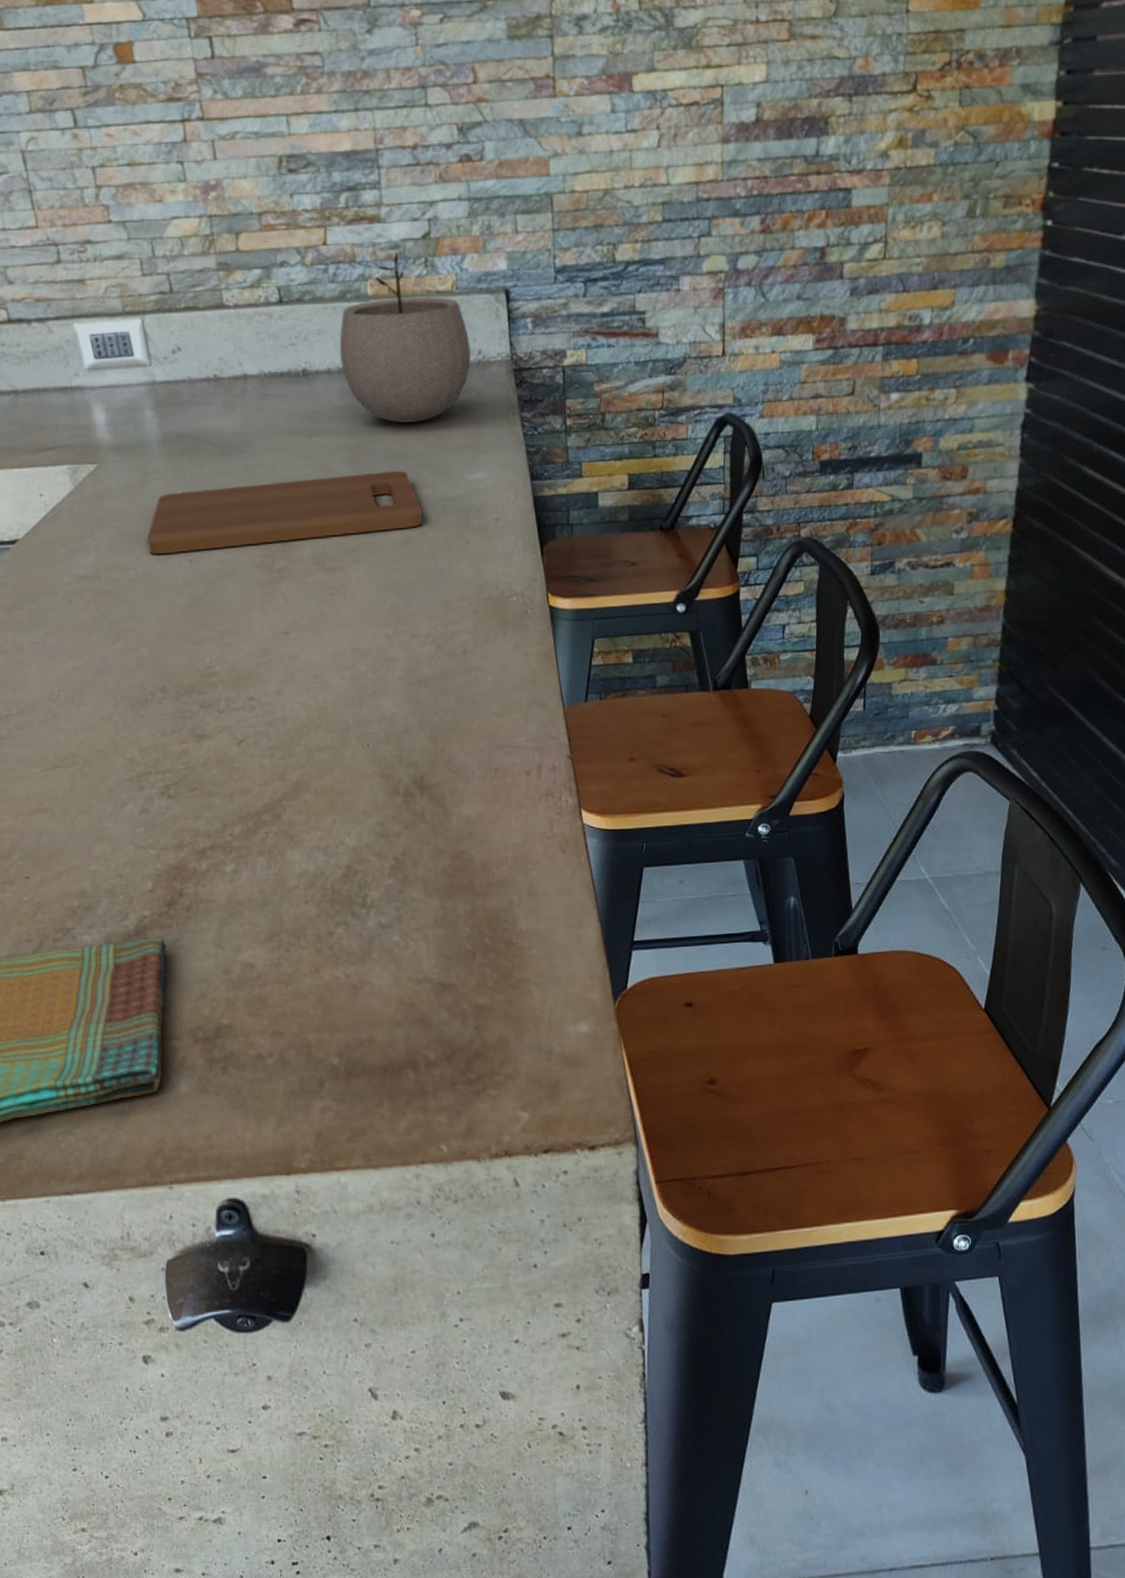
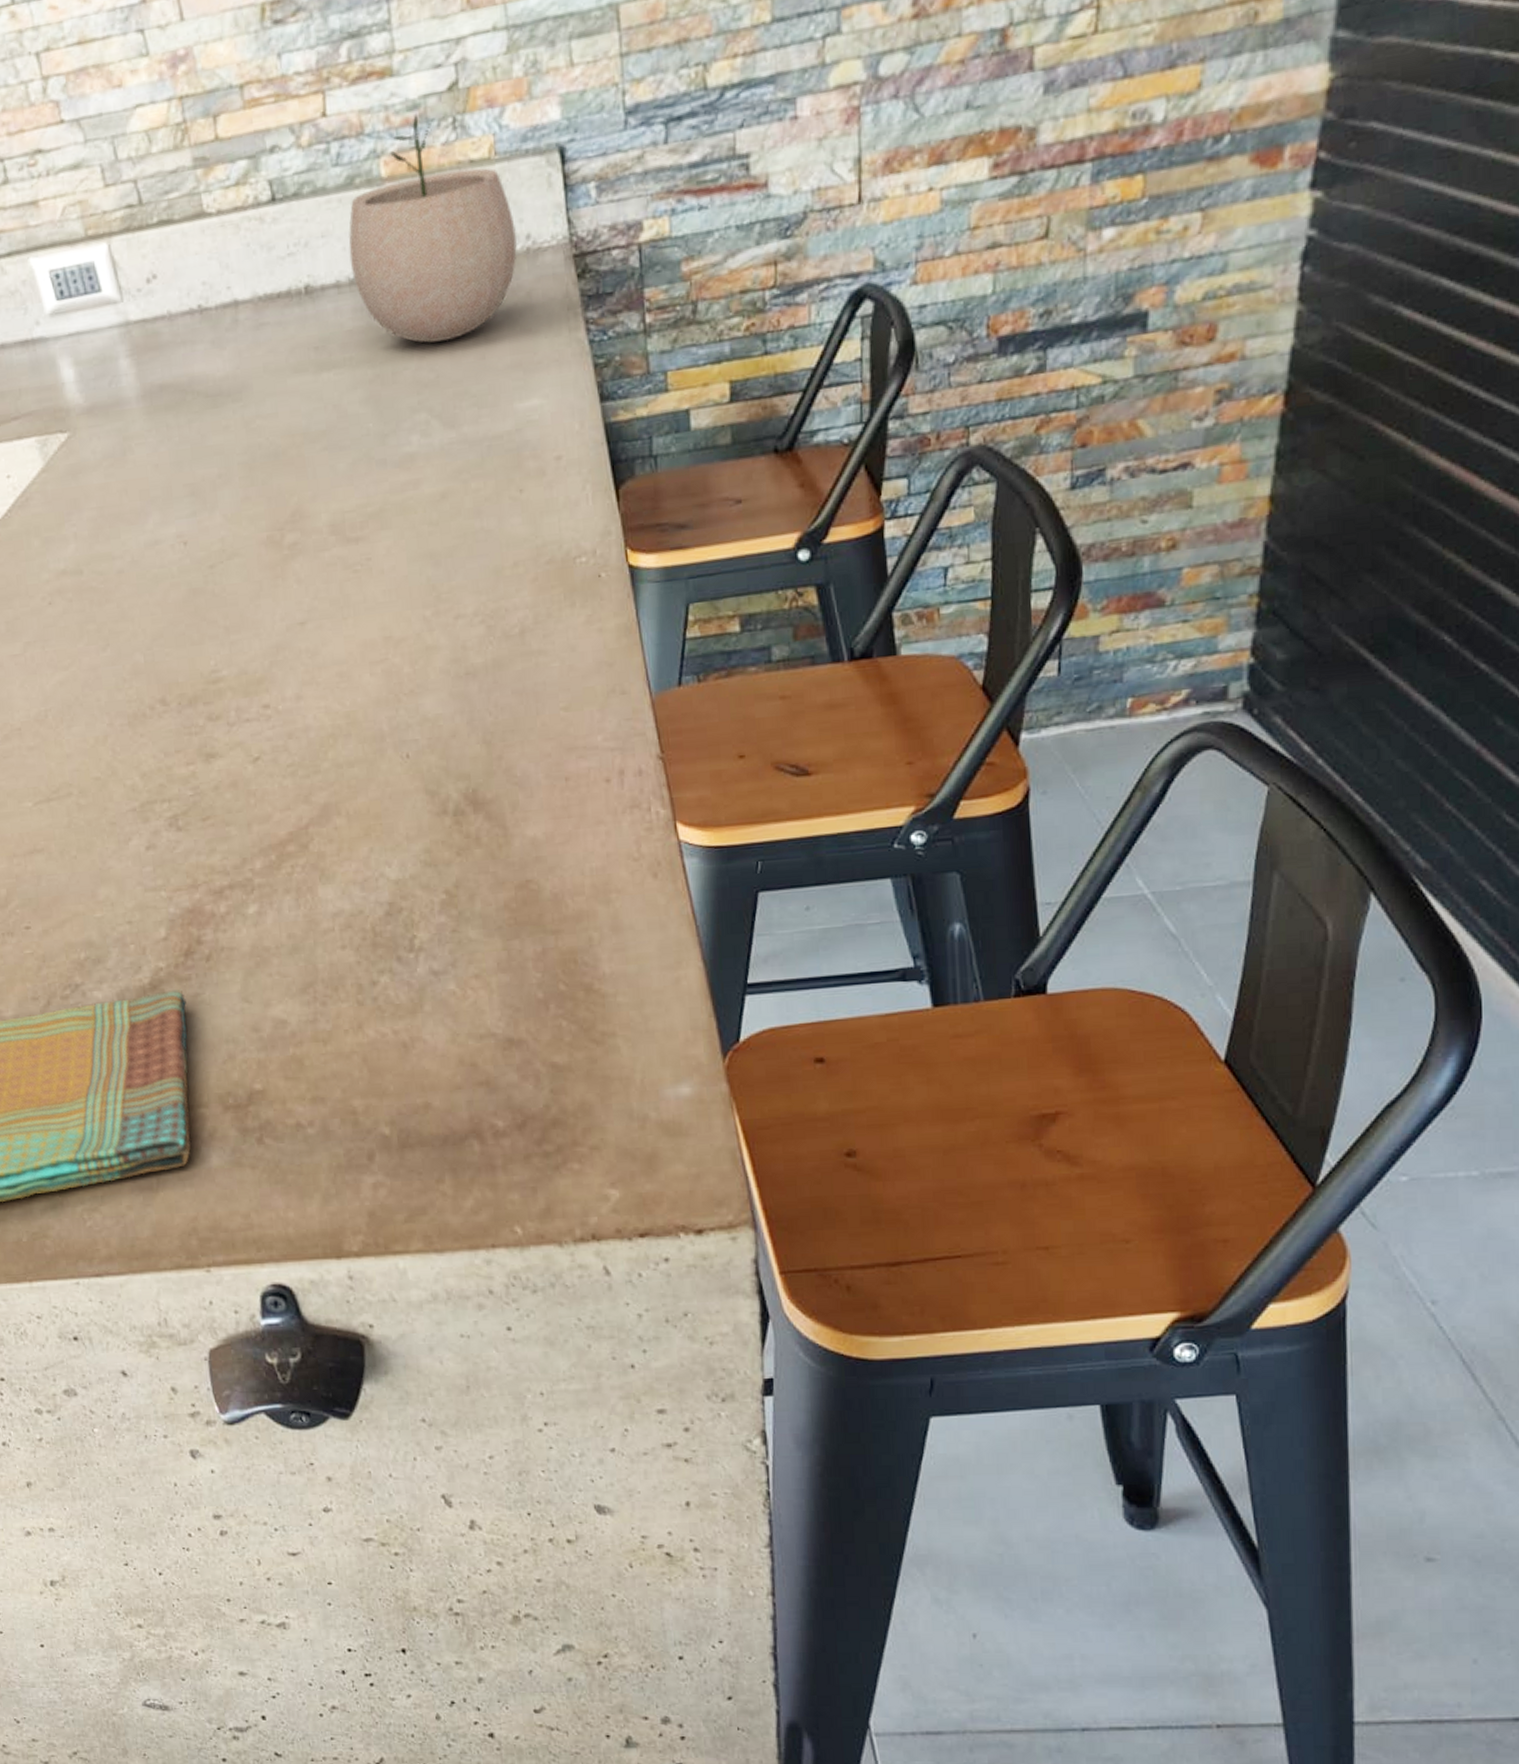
cutting board: present [147,470,423,555] -> none [133,405,464,539]

